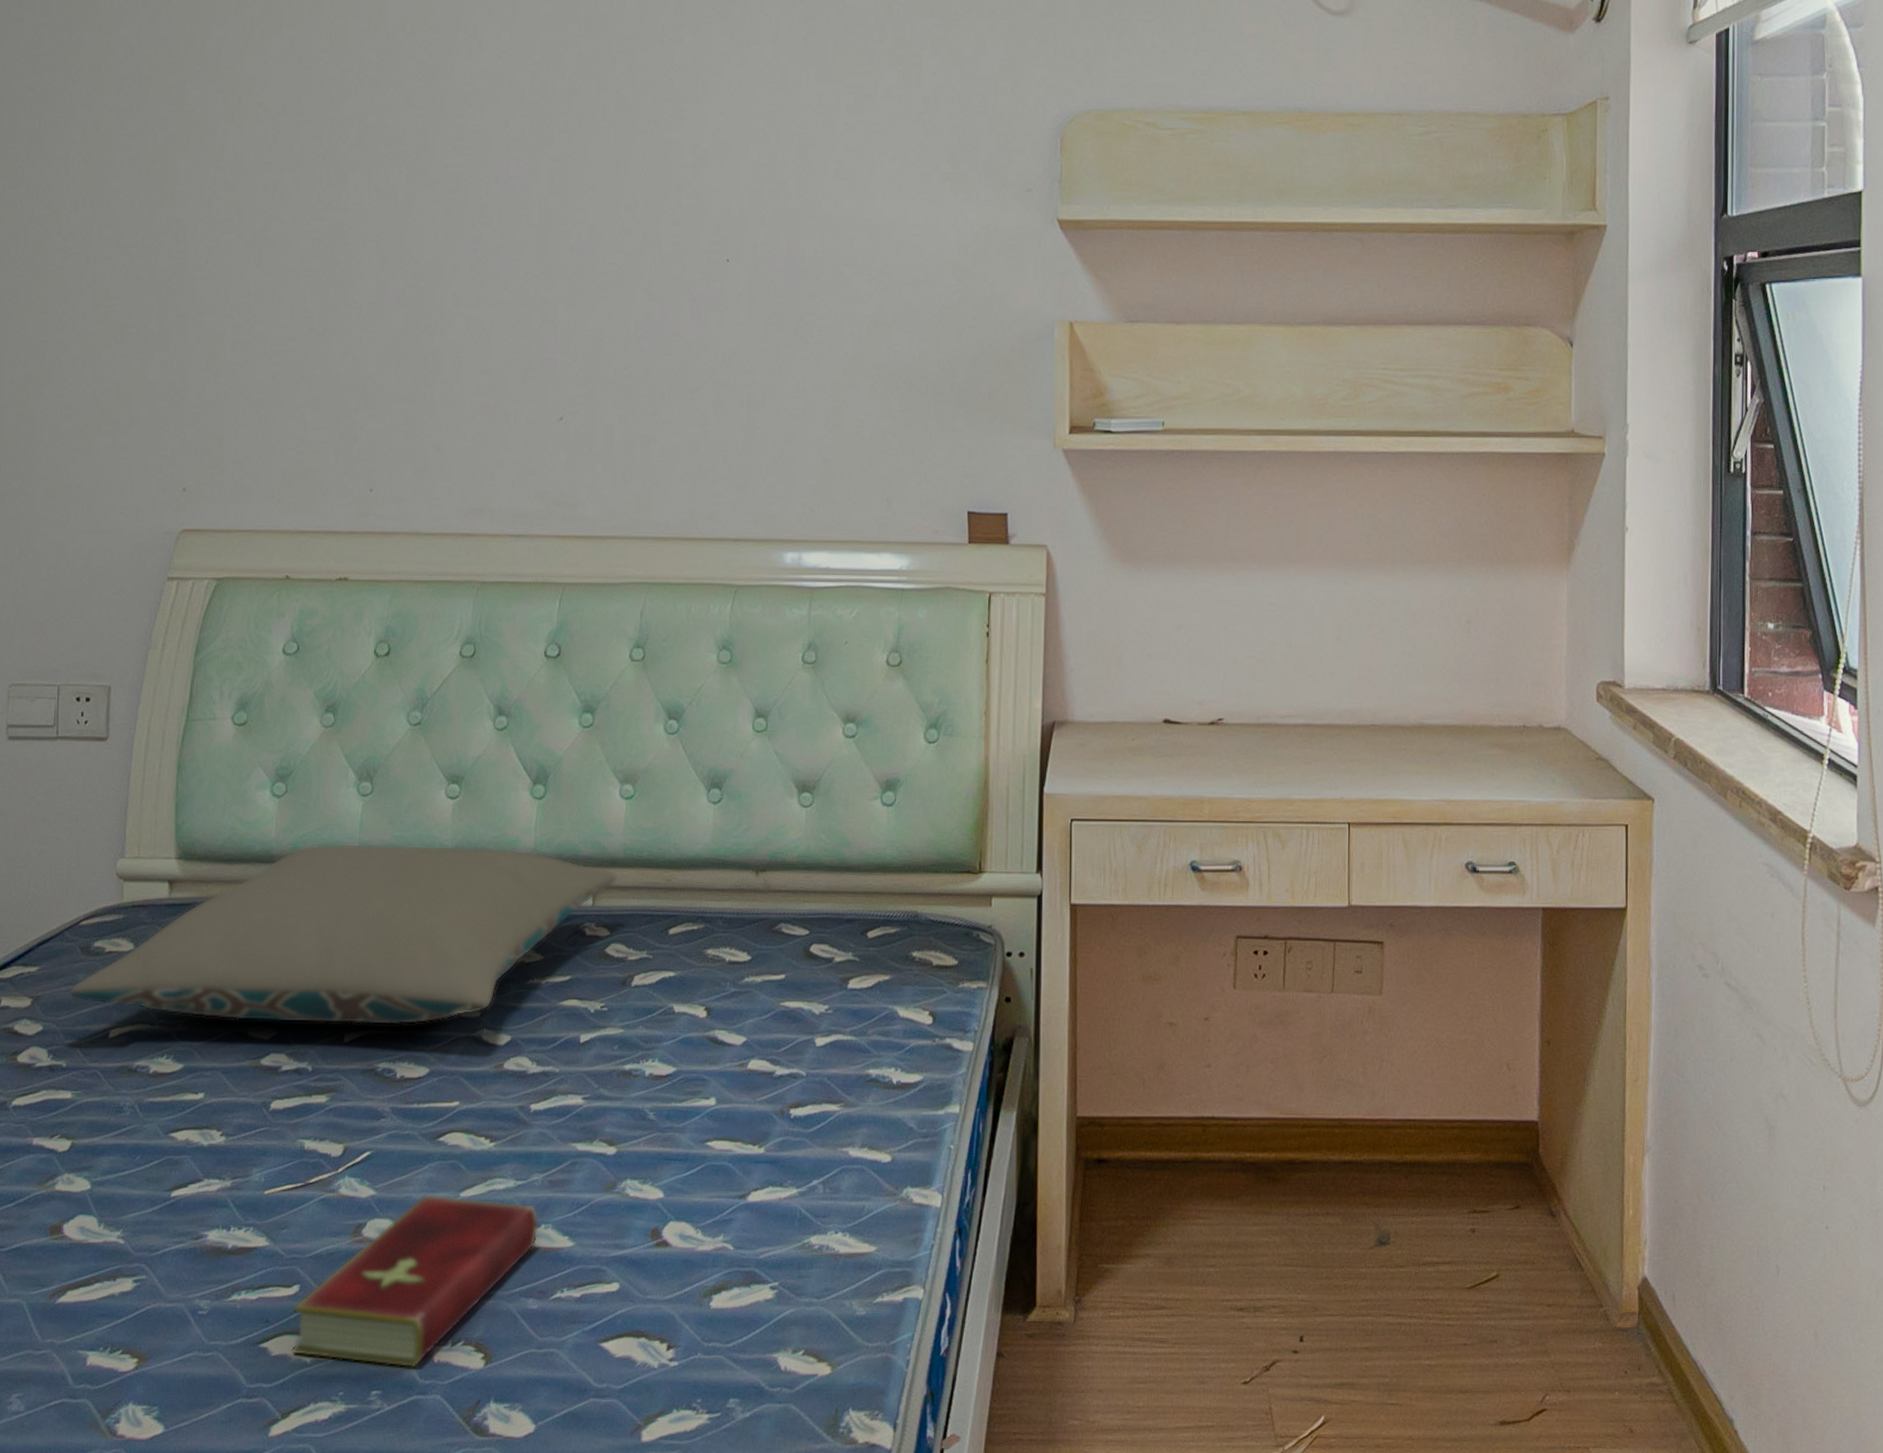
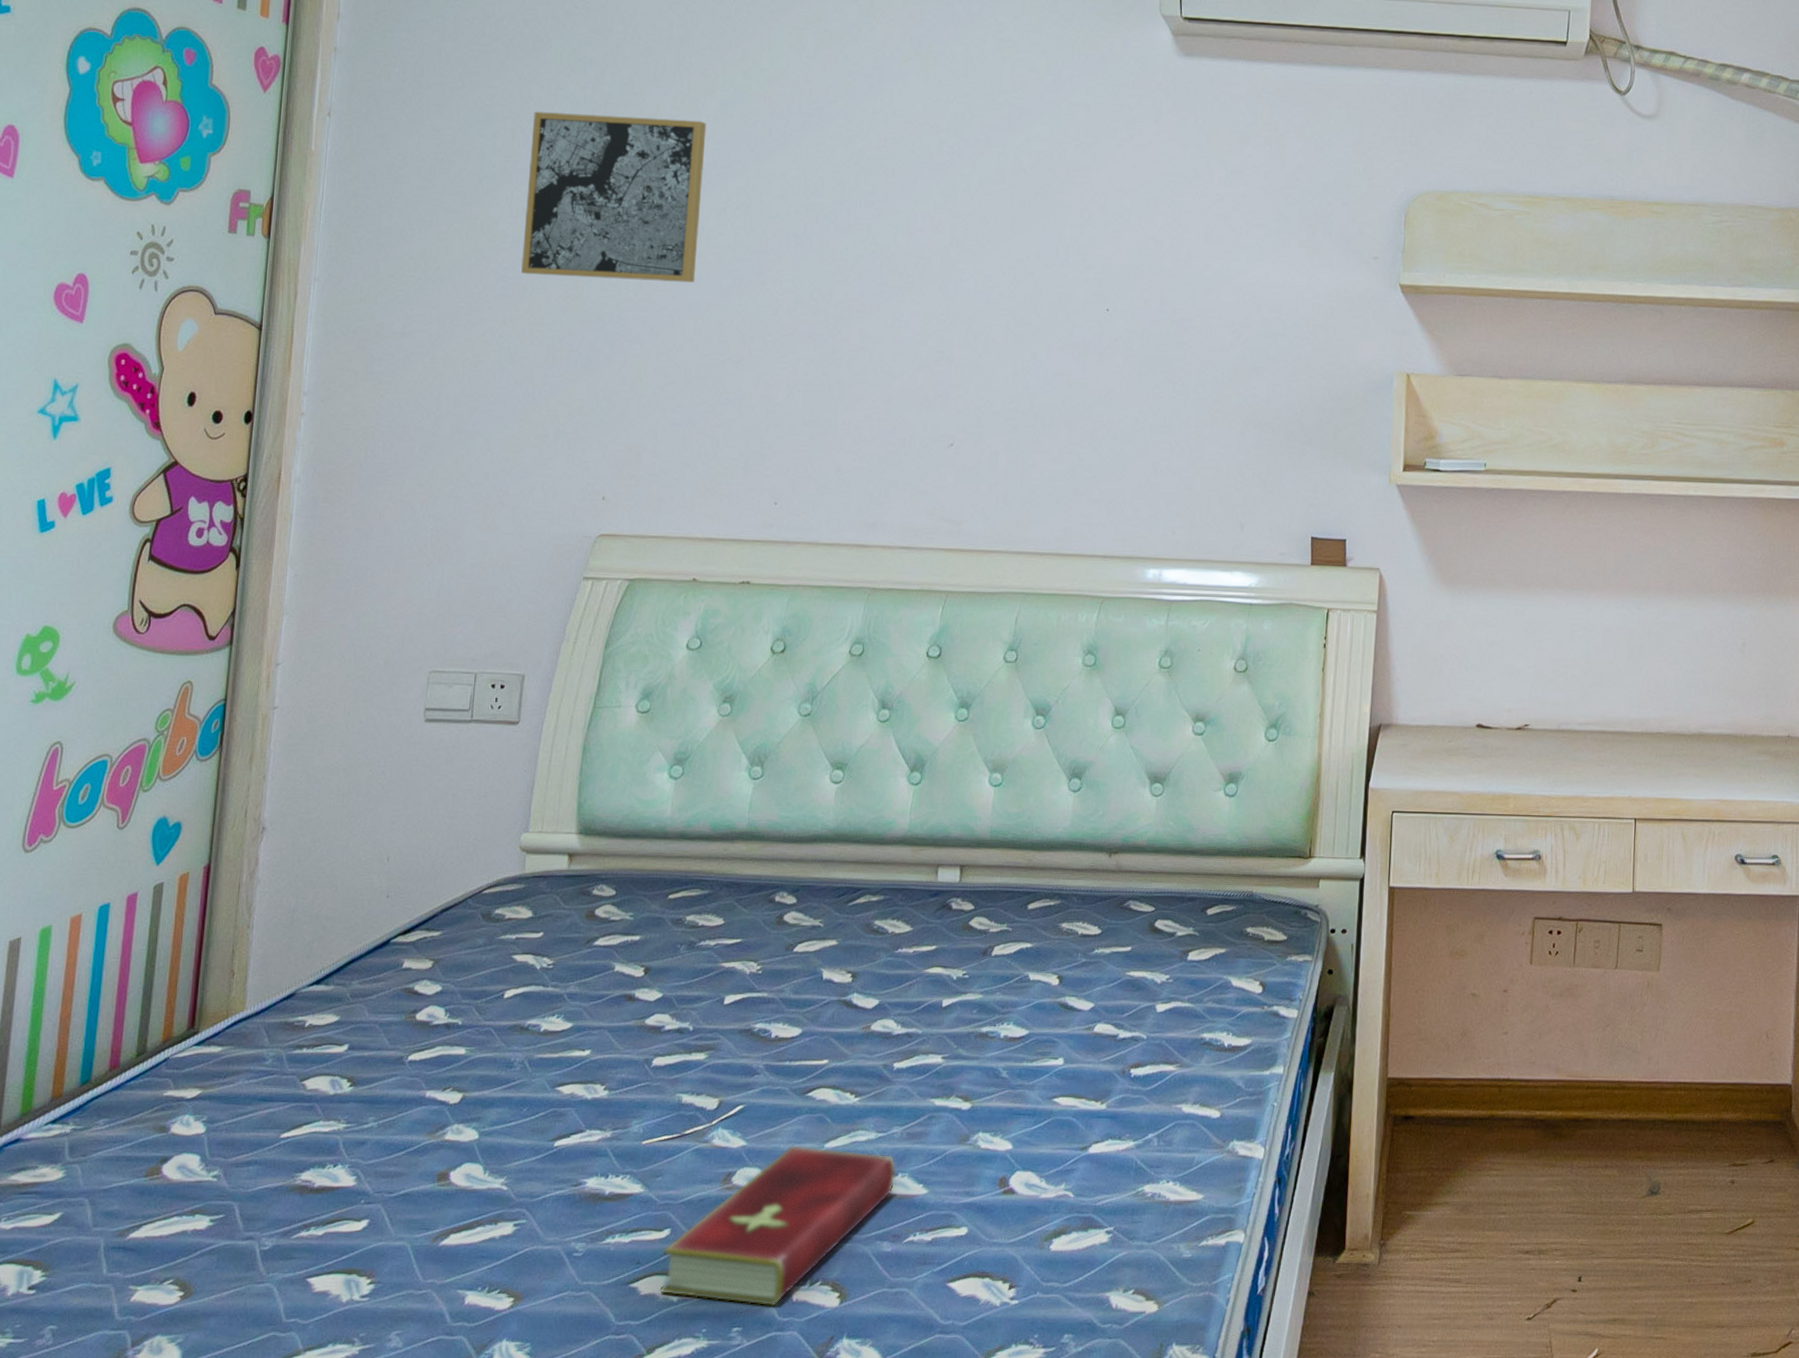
pillow: present [68,843,619,1026] -> none [468,821,985,990]
wall art: none [81,61,274,246] -> present [521,112,707,283]

